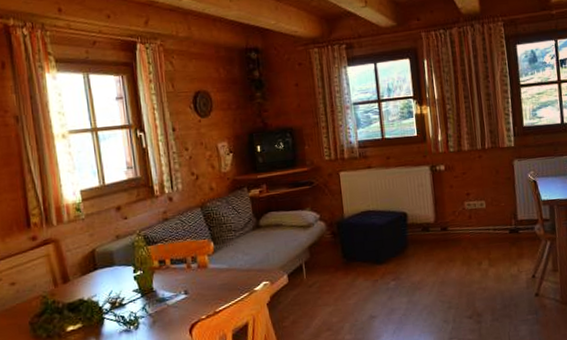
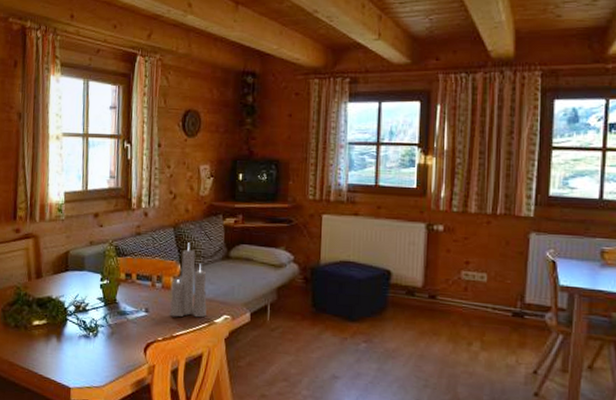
candle: none [207,219,246,294] -> present [169,242,207,318]

